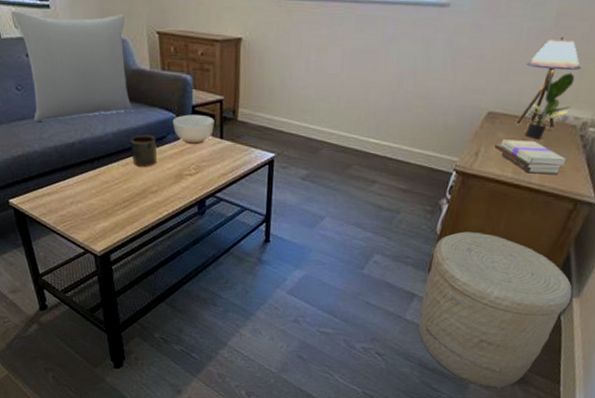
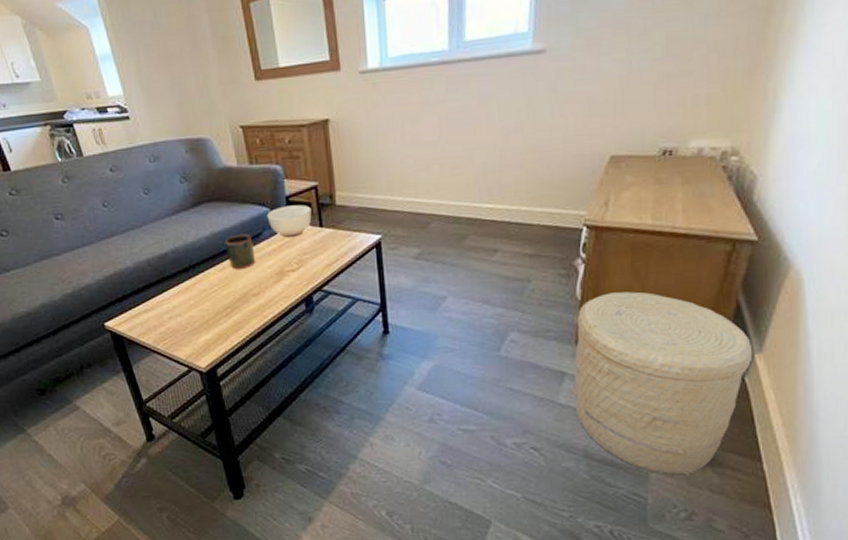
pillow: present [12,10,132,122] -> none [93,114,224,237]
books: present [495,139,567,175] -> none [626,181,712,217]
table lamp: present [516,37,582,130] -> none [643,64,707,166]
potted plant: present [524,68,575,139] -> none [656,99,704,178]

